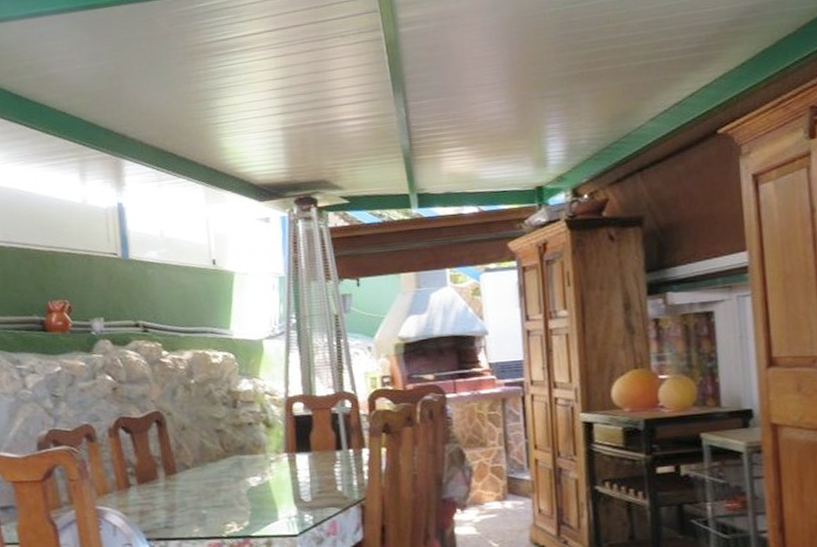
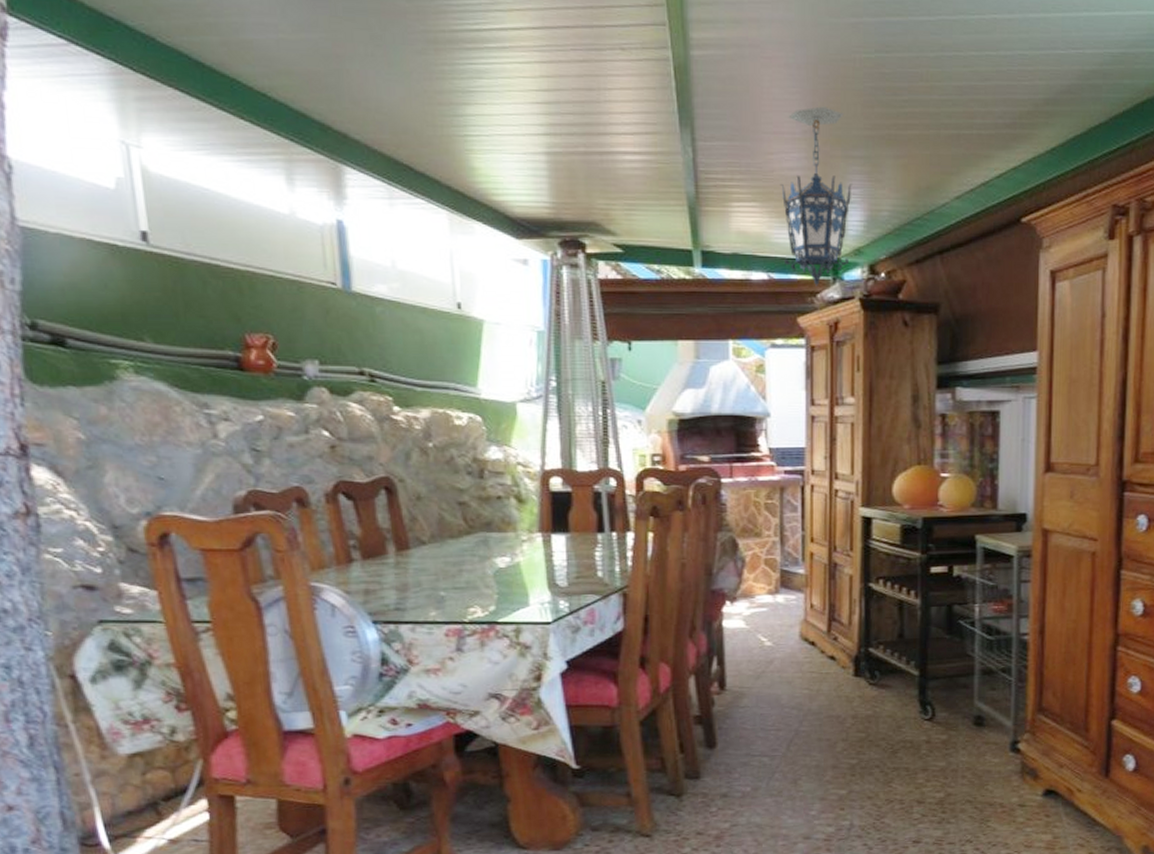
hanging lantern: none [485,57,552,213] -> present [781,106,852,286]

